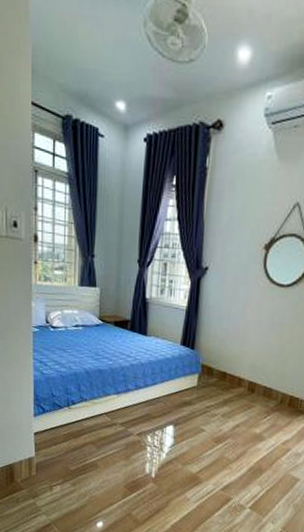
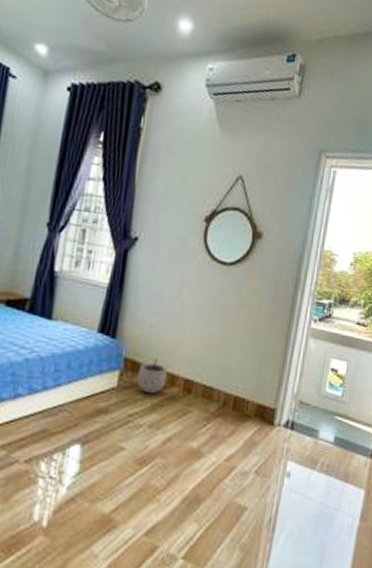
plant pot: none [211,364,236,392] -> present [136,357,168,394]

